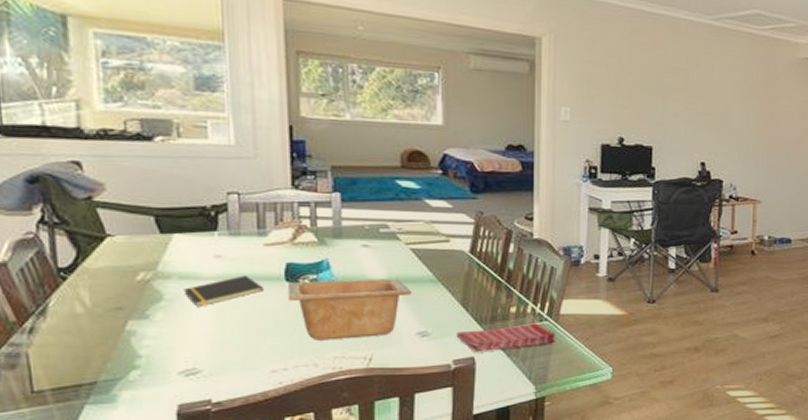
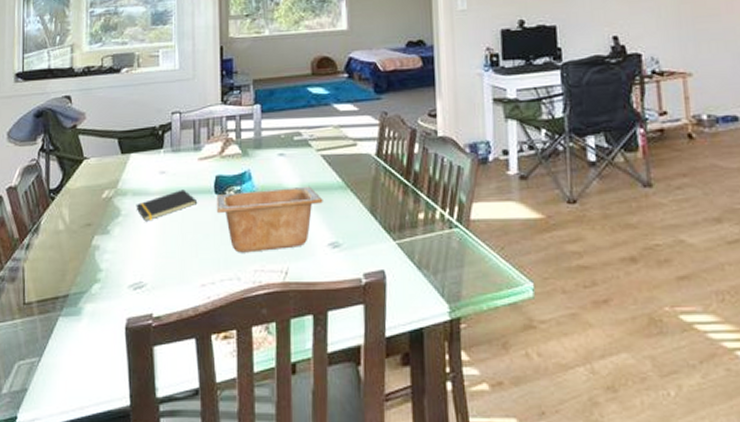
dish towel: present [456,323,556,353] -> none [366,231,468,265]

